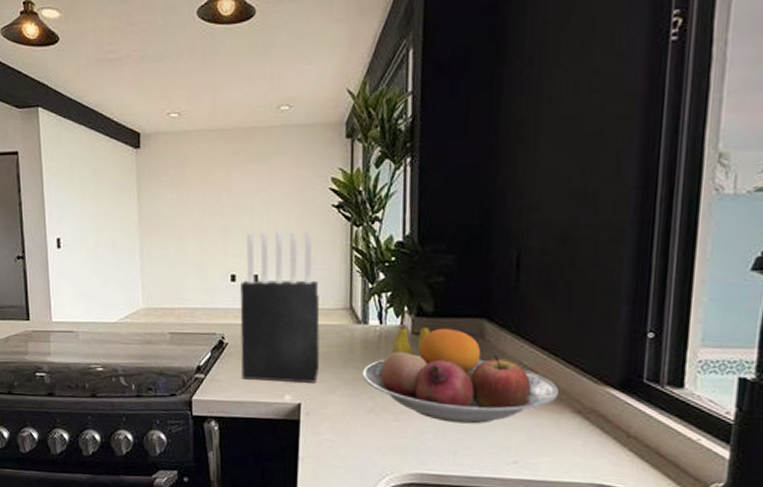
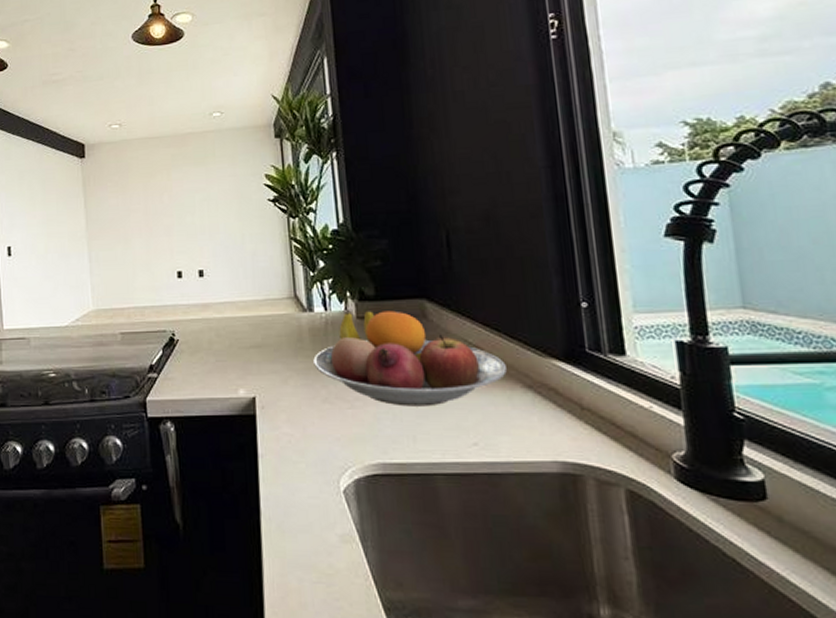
knife block: present [240,232,320,383] -> none [187,226,270,376]

